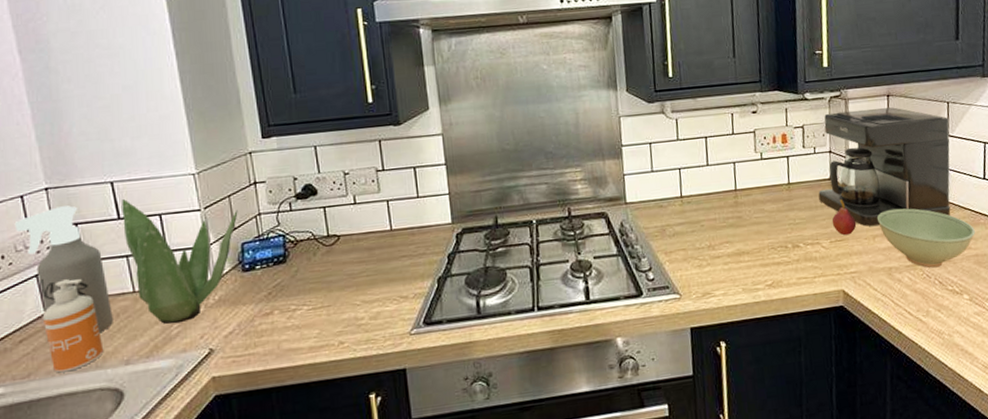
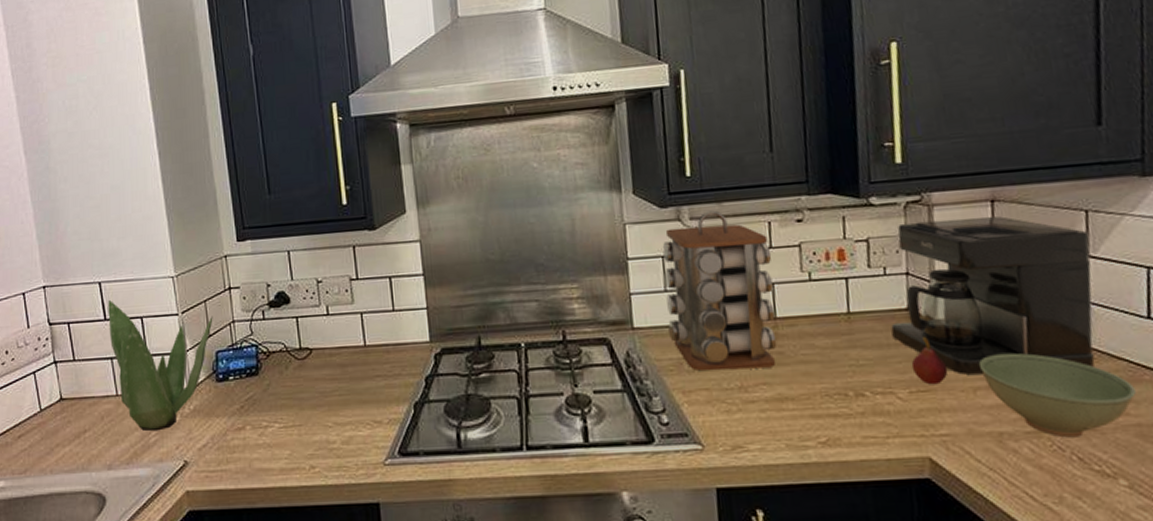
spray bottle: present [14,205,113,332] -> none [17,304,98,434]
soap dispenser: present [43,279,104,373] -> none [39,378,89,472]
spice rack: none [650,105,737,235] -> present [662,210,777,371]

